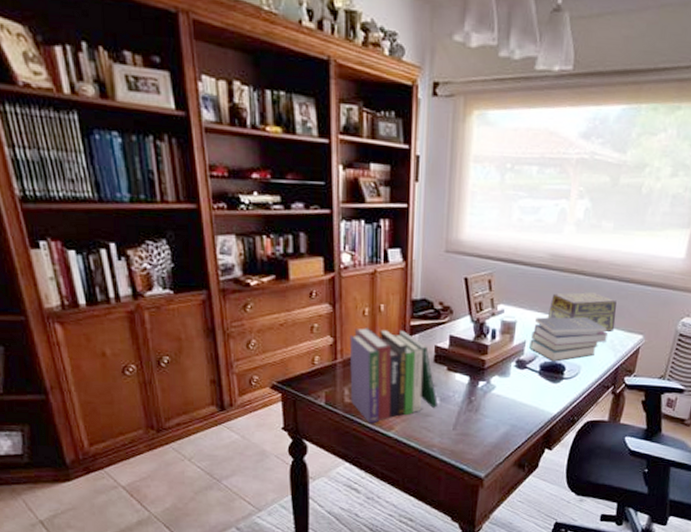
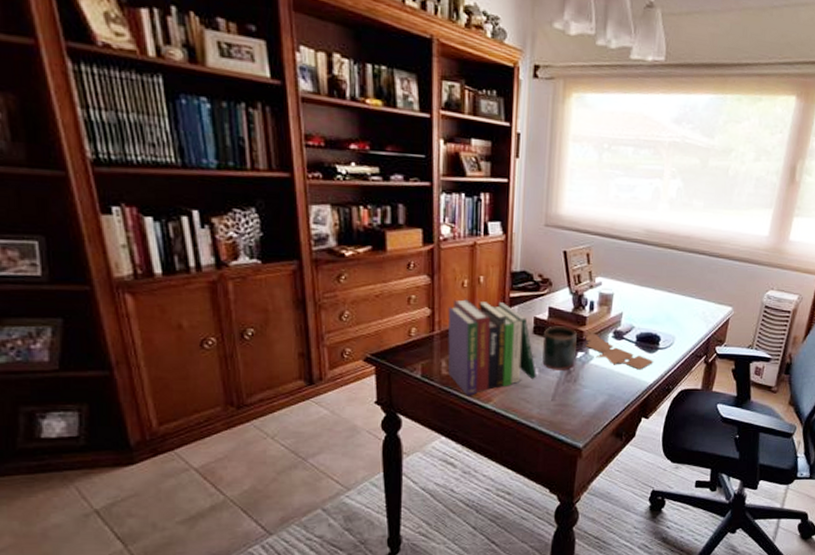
mug: none [443,354,479,400] -> present [542,326,577,370]
papers: none [482,362,558,400] -> present [581,333,654,370]
books: present [529,316,608,362] -> none [626,289,700,333]
decorative box: present [547,292,616,332] -> none [643,266,707,304]

